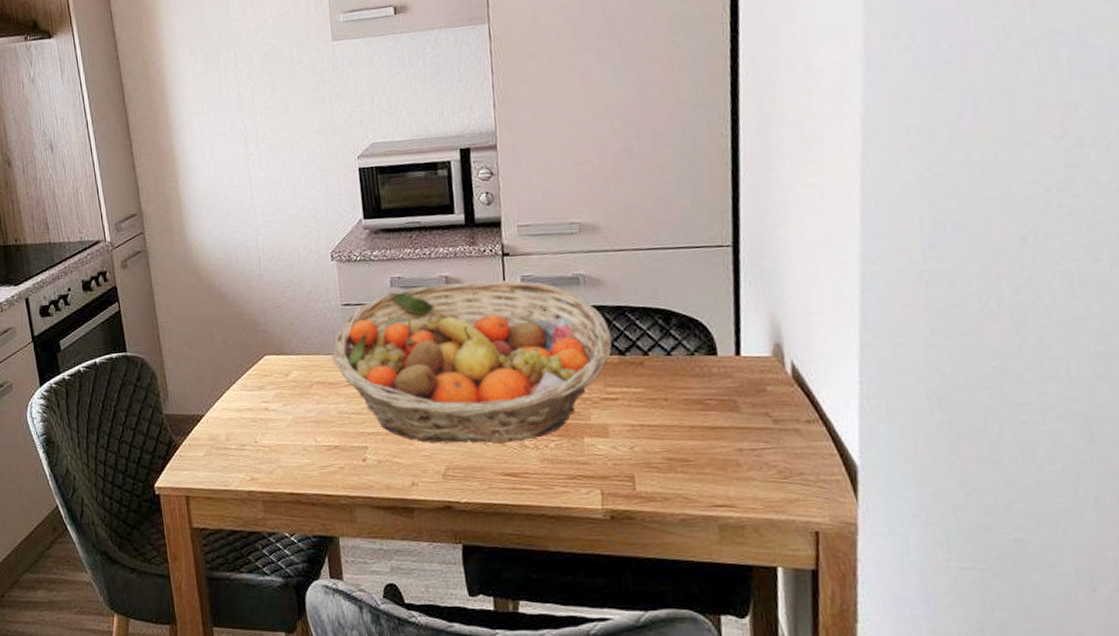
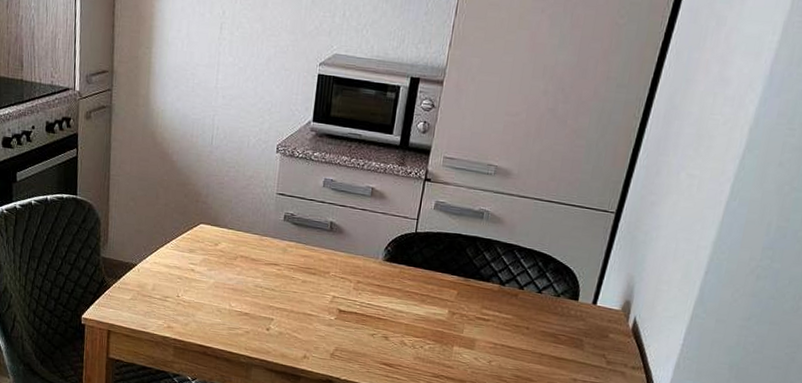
fruit basket: present [332,280,613,443] -> none [259,191,498,339]

